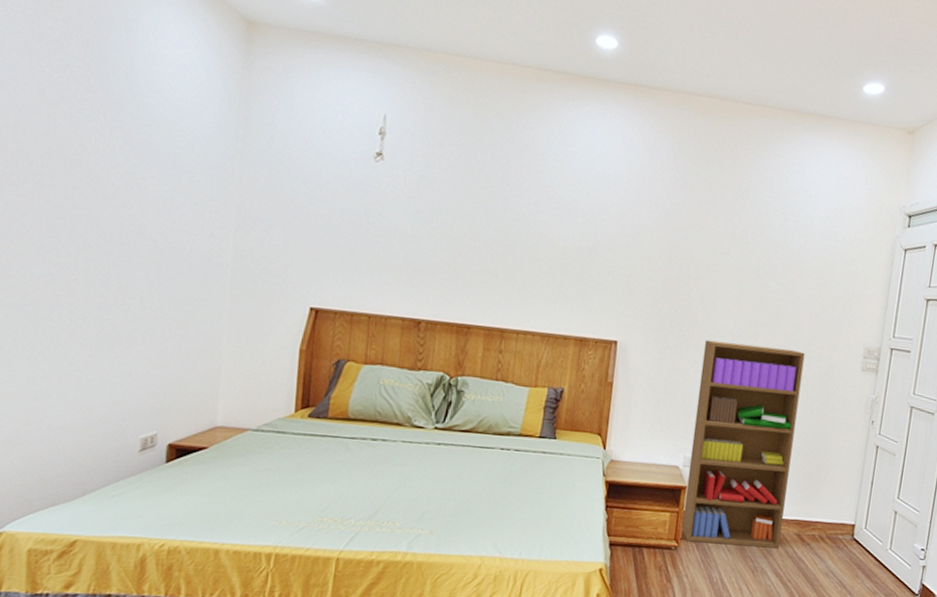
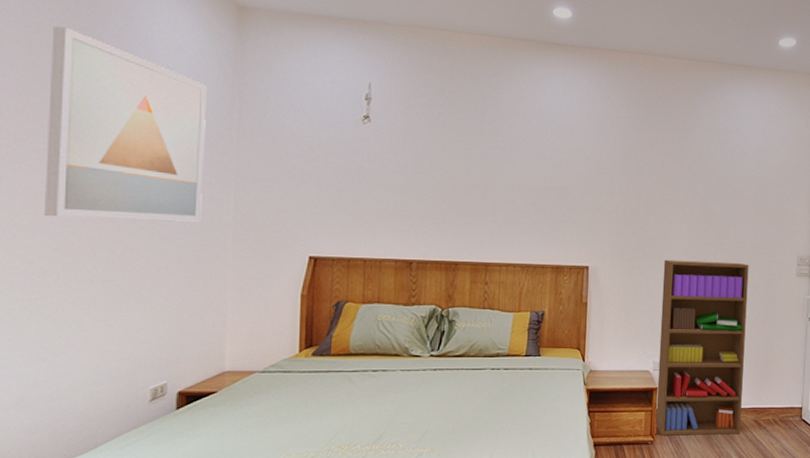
wall art: none [40,36,210,262] -> present [45,26,207,222]

